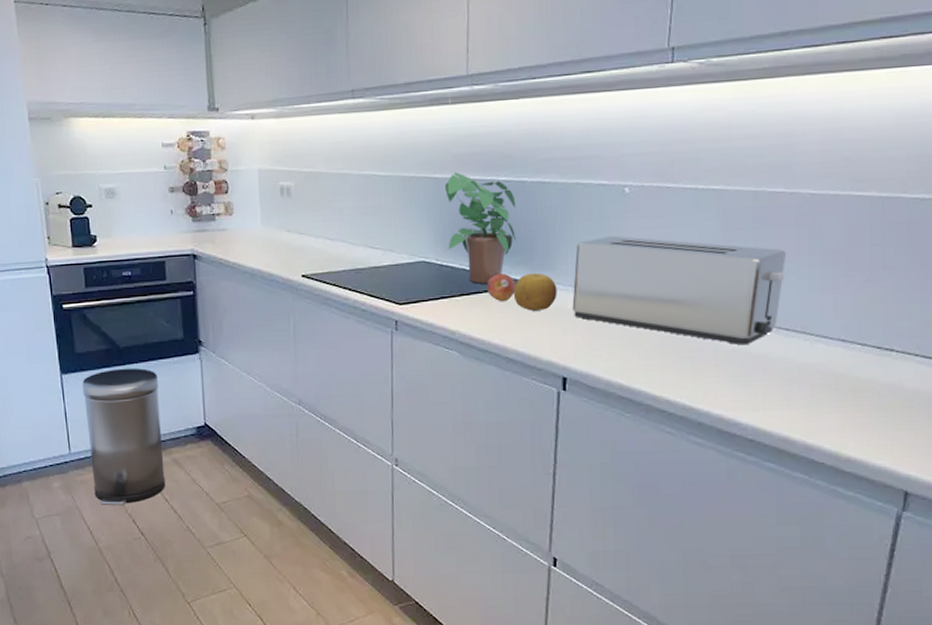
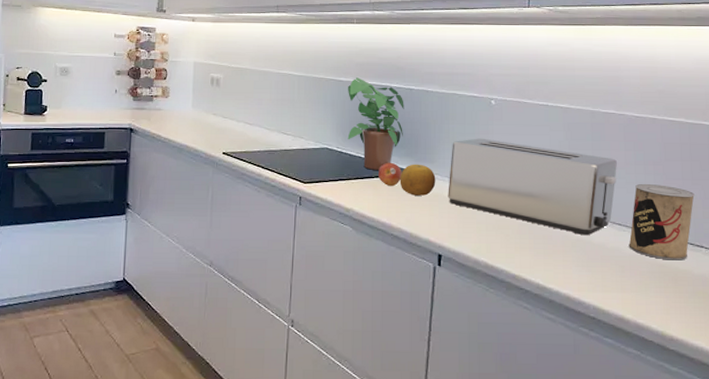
pedal bin: present [82,368,165,506] -> none [12,224,86,353]
tin can: none [798,277,886,369] -> present [628,184,695,261]

